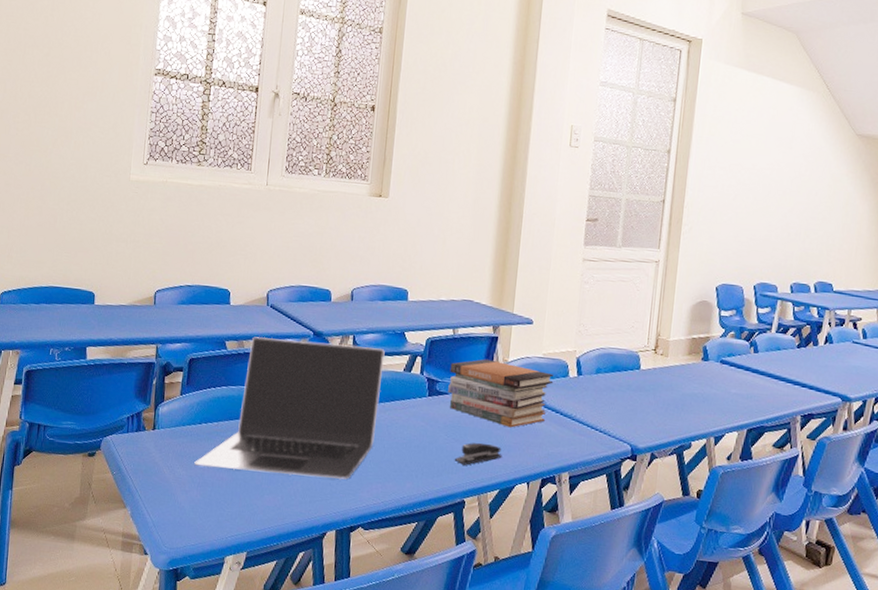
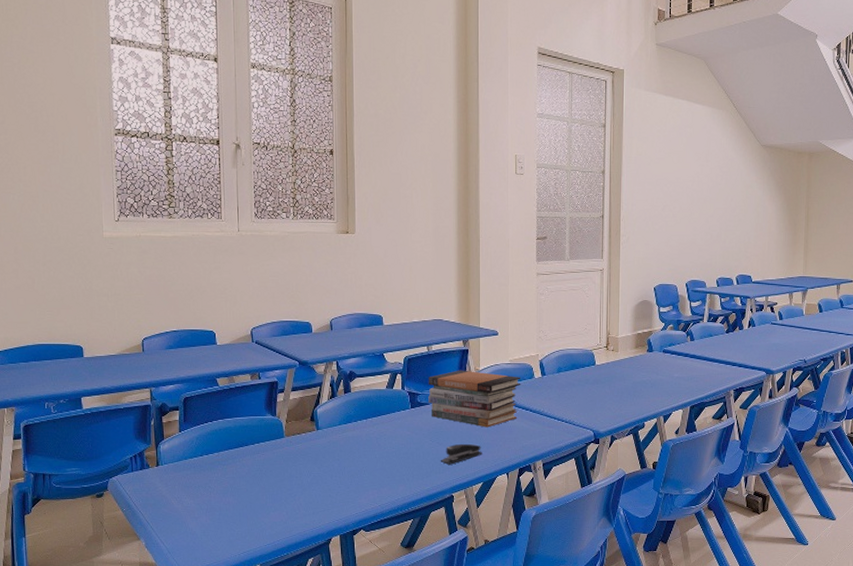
laptop: present [194,337,385,480] -> none [200,370,367,494]

